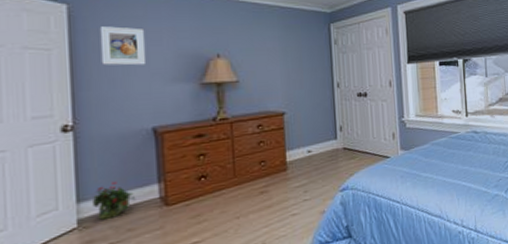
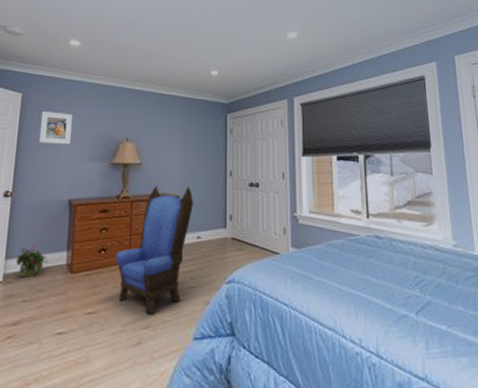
armchair: none [218,101,301,233] -> present [115,185,193,315]

